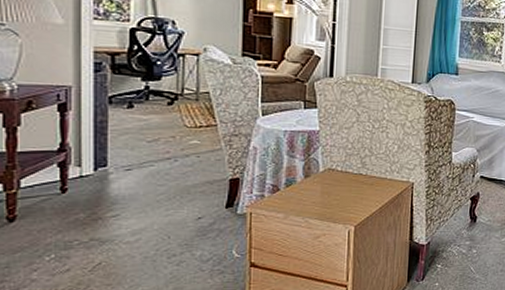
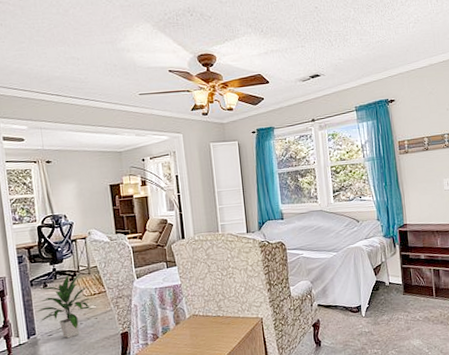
indoor plant: none [112,97,197,177] -> present [36,274,94,339]

